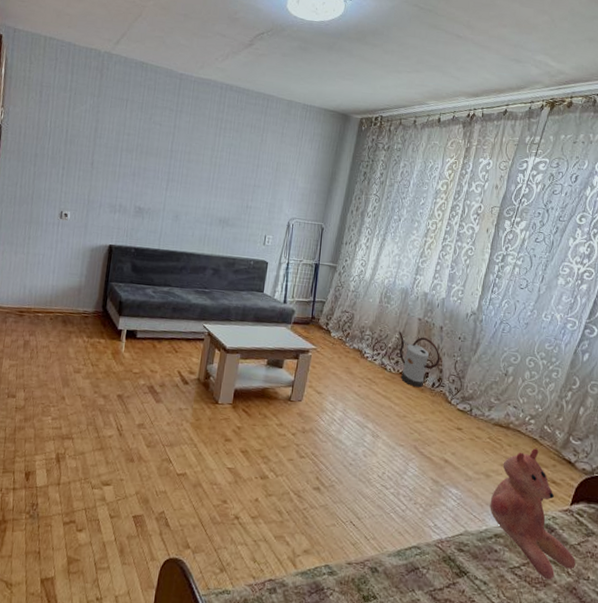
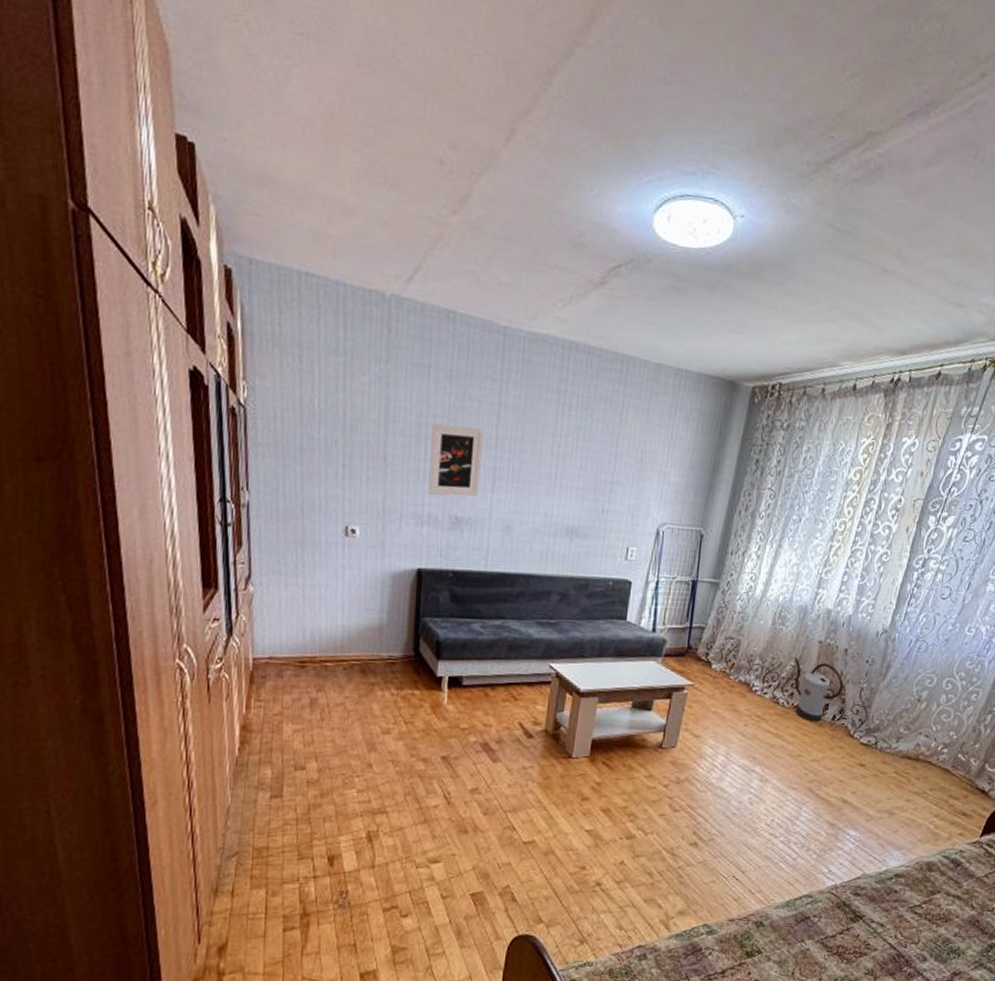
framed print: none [120,140,162,193] -> present [428,423,483,497]
teddy bear: present [490,448,576,580] -> none [891,780,981,915]

